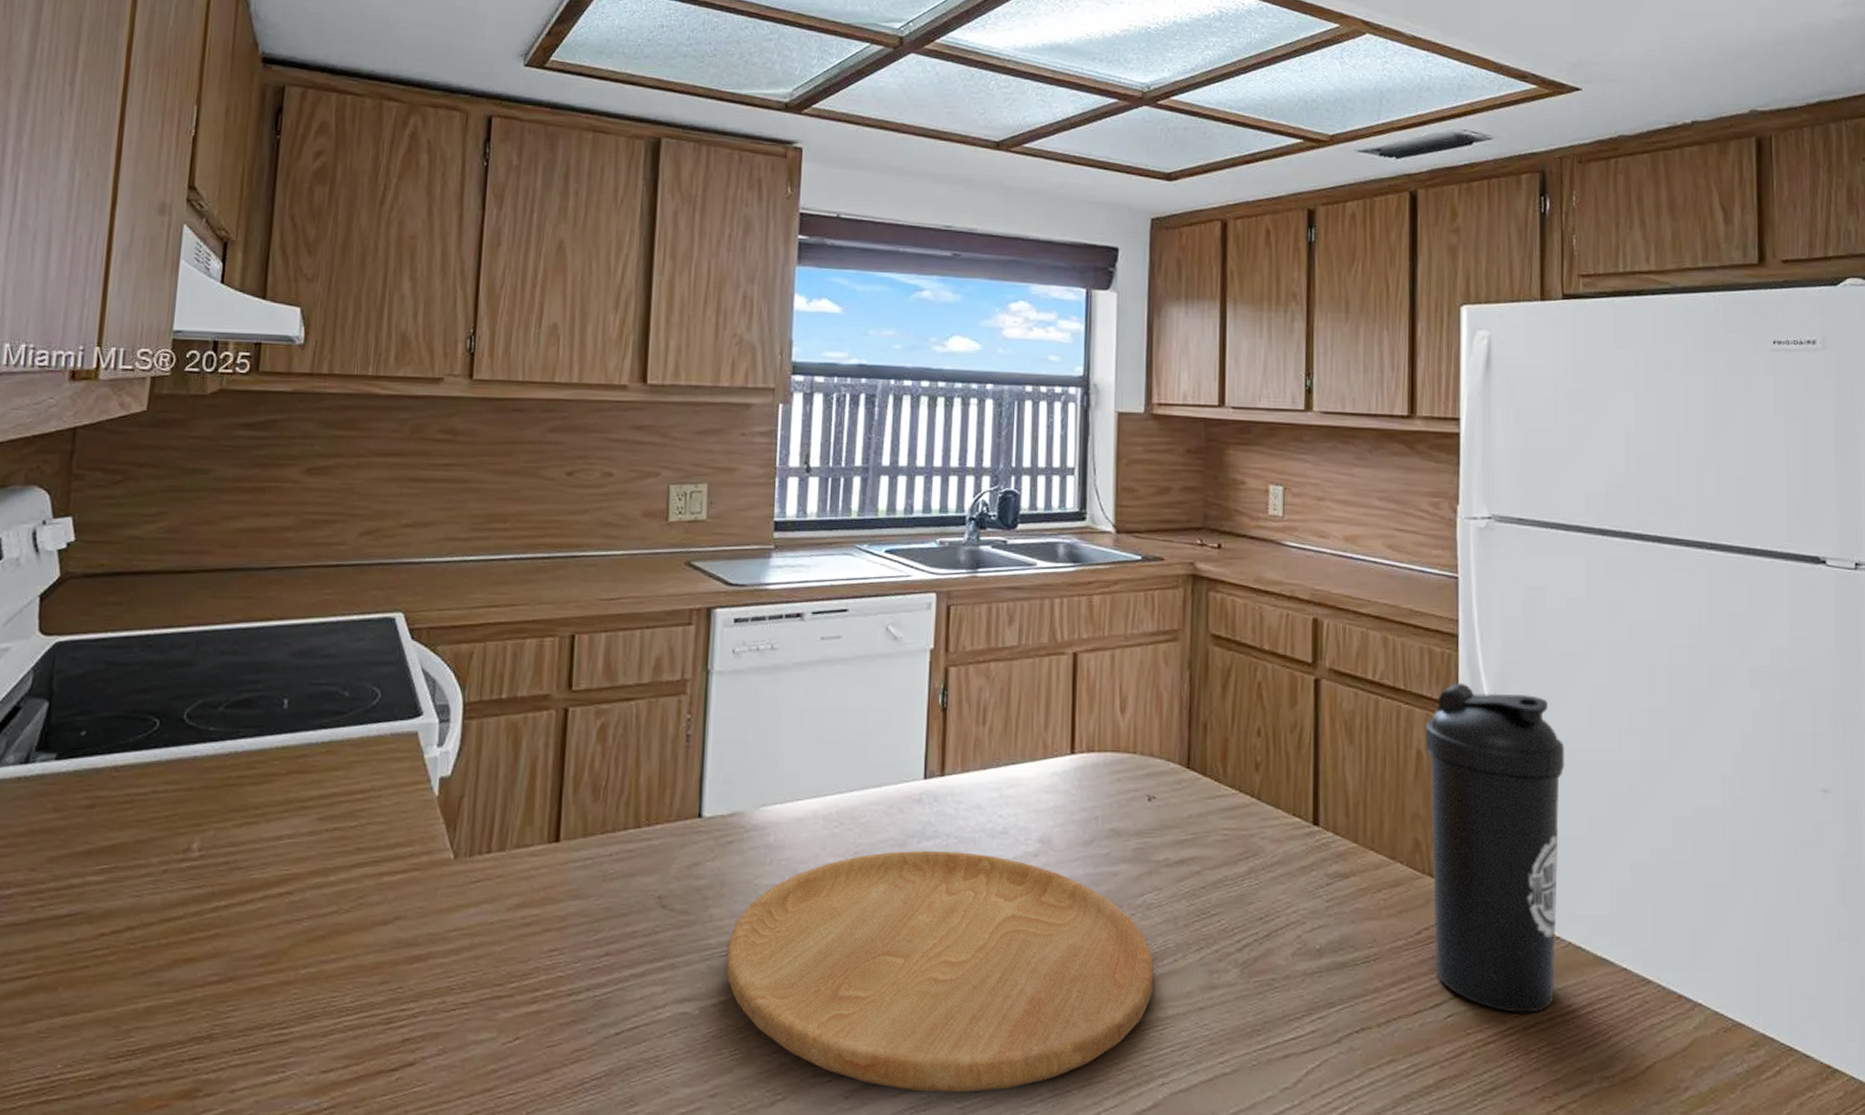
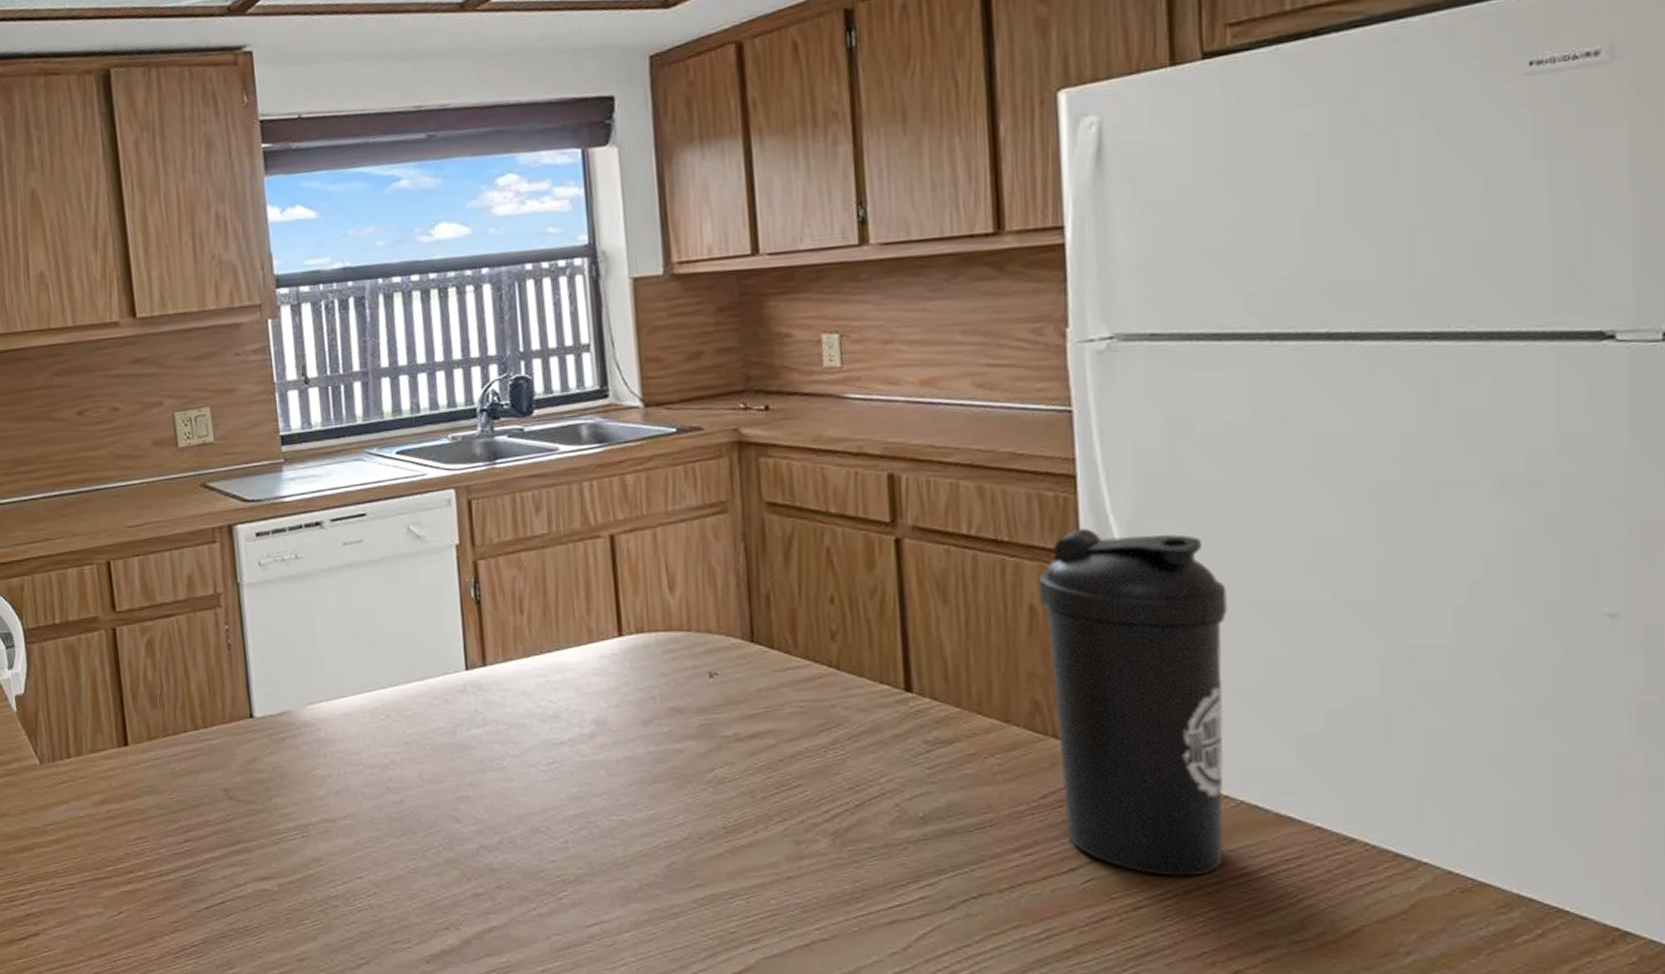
cutting board: present [726,850,1153,1092] -> none [295,737,734,957]

